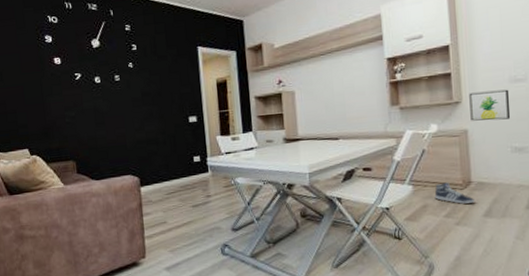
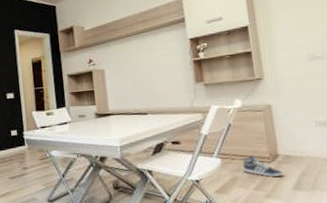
wall art: present [469,89,511,121] -> none [270,66,312,97]

